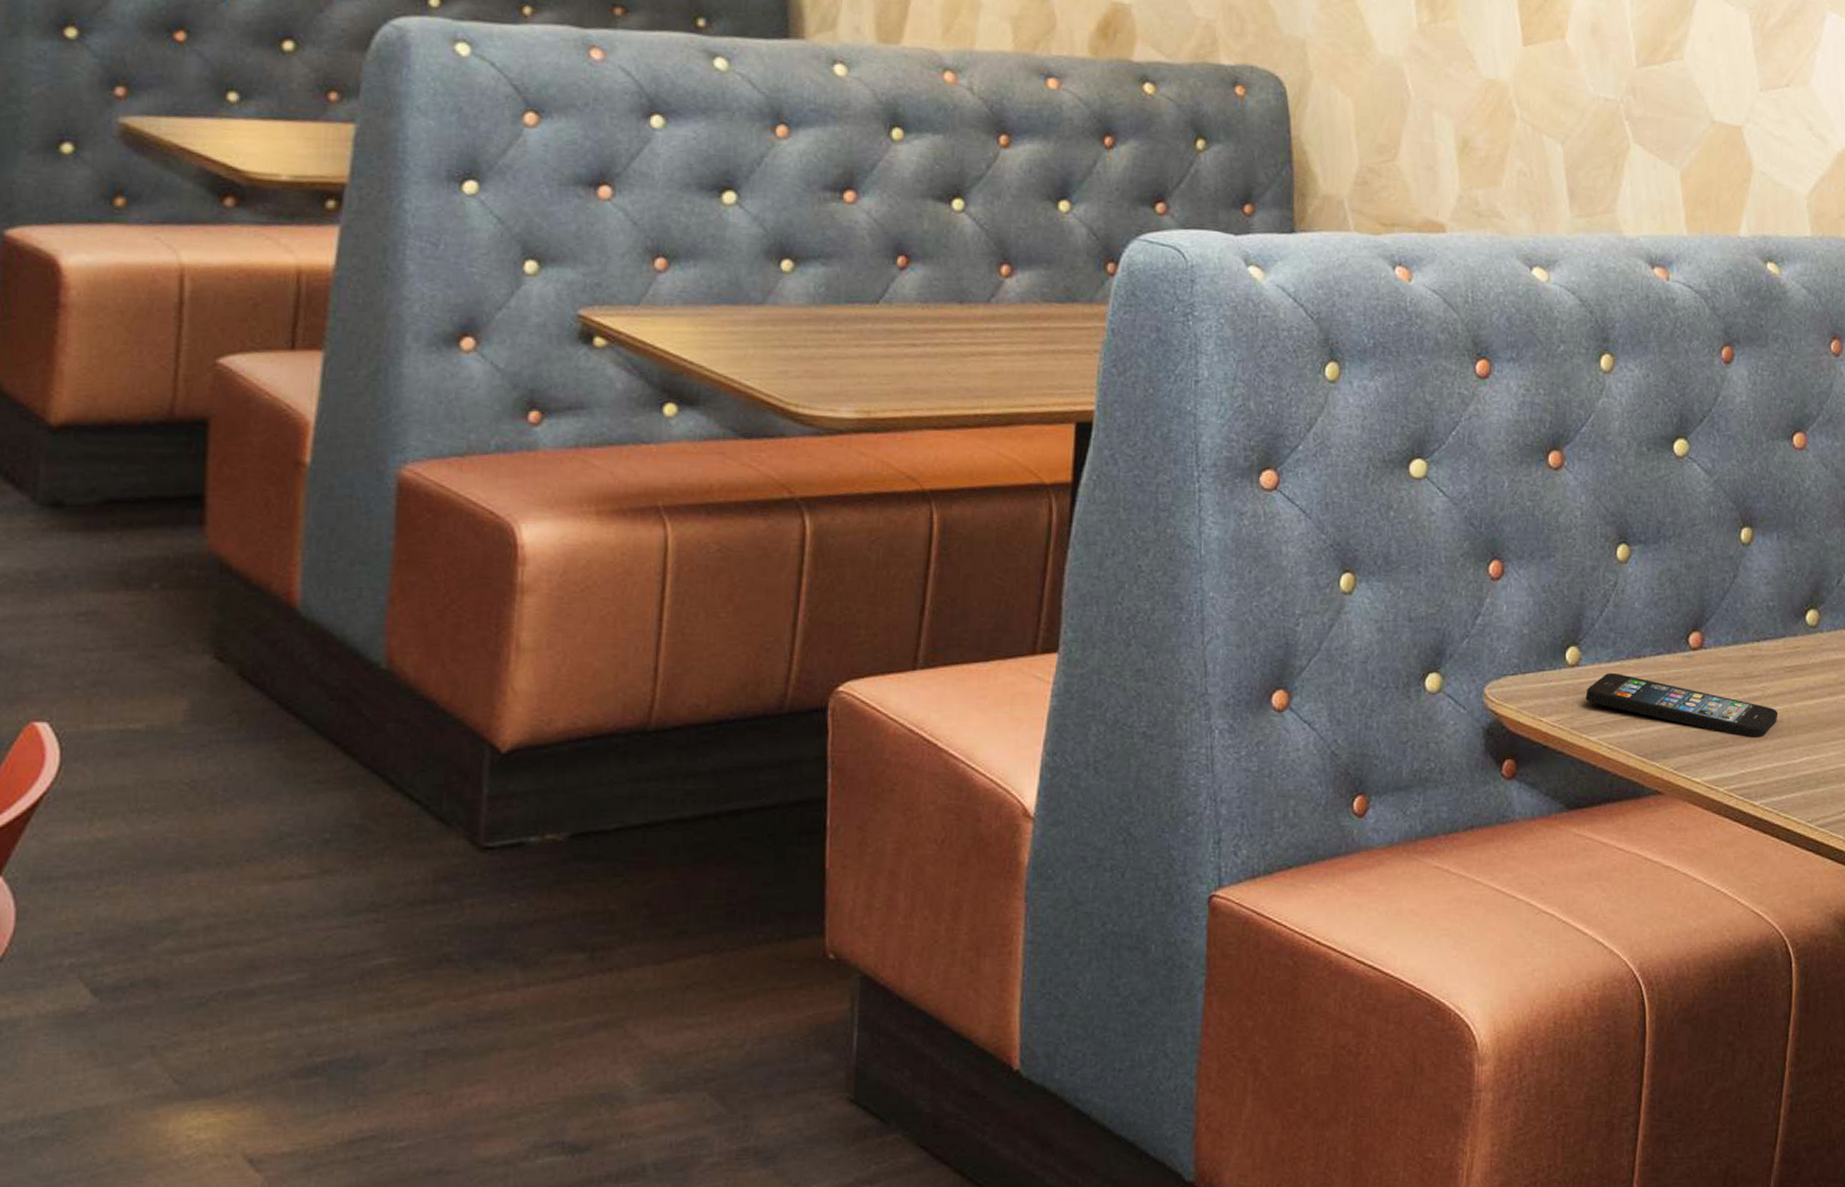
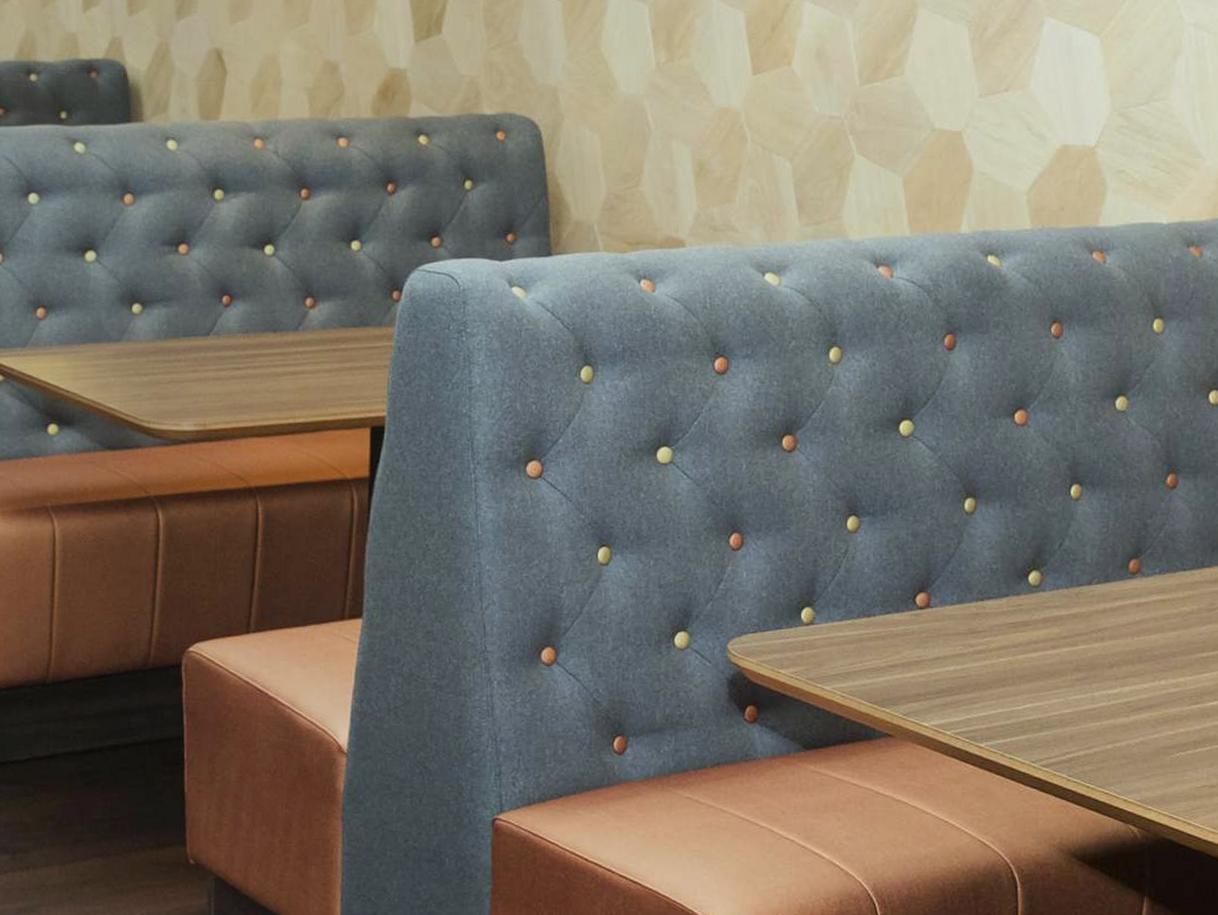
smartphone: present [1585,672,1779,739] -> none [820,629,1003,688]

